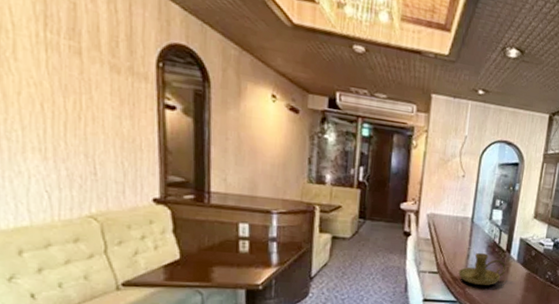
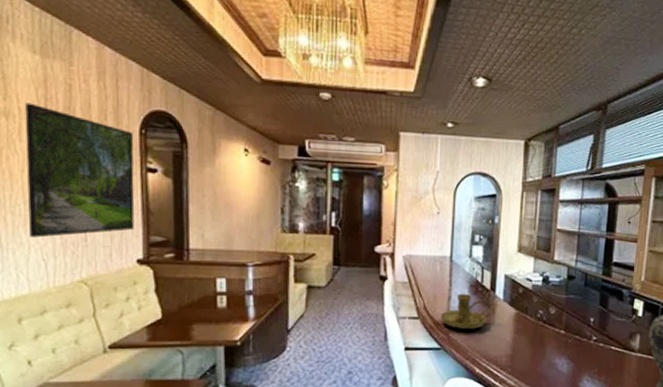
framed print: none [20,17,151,168] -> present [25,103,135,238]

